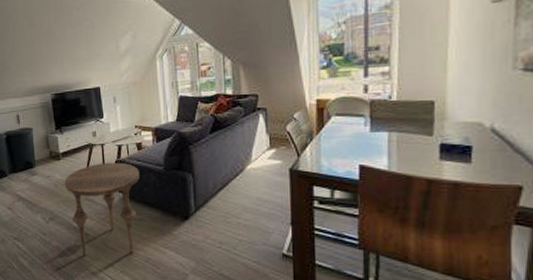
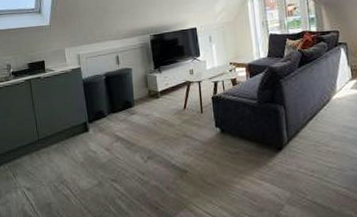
side table: present [65,162,139,256] -> none [163,98,235,193]

